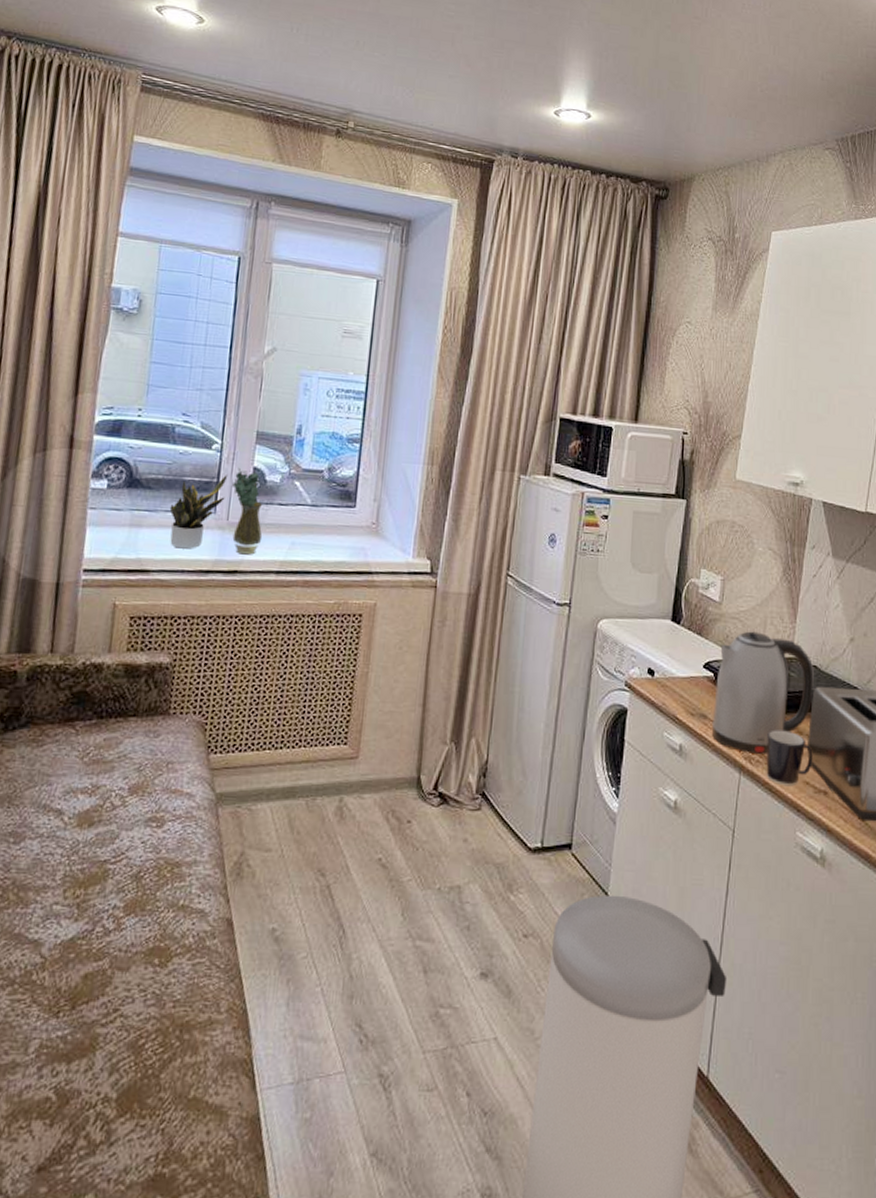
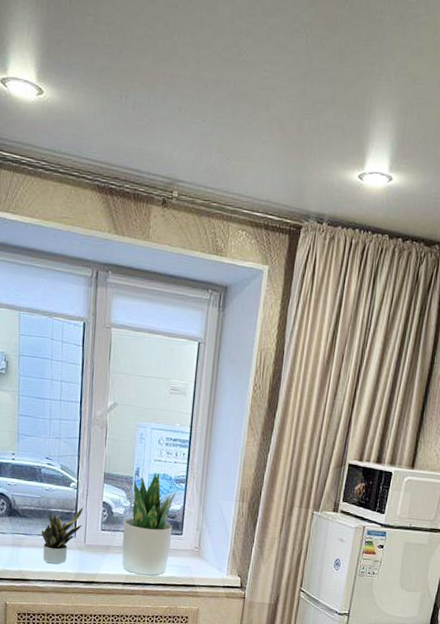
vase: present [232,467,263,555] -> none [87,501,112,570]
planter: none [276,431,351,561] -> present [122,473,179,576]

